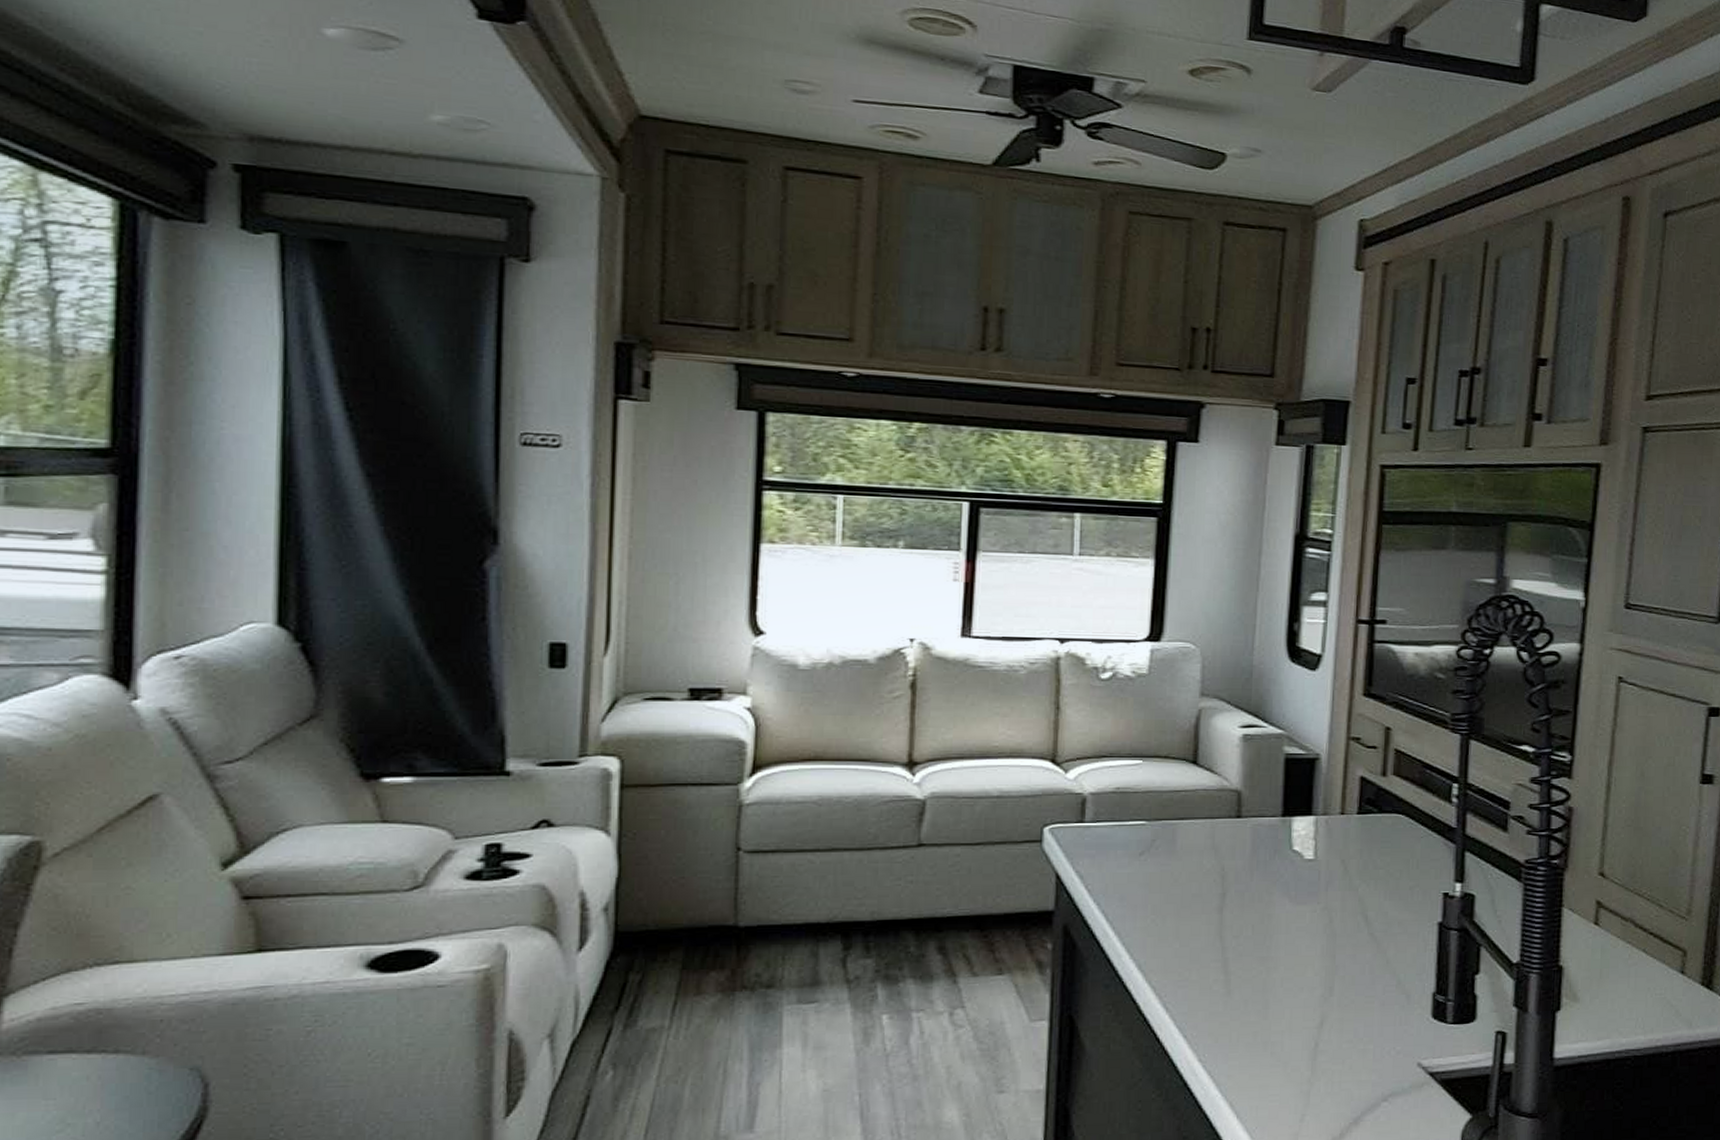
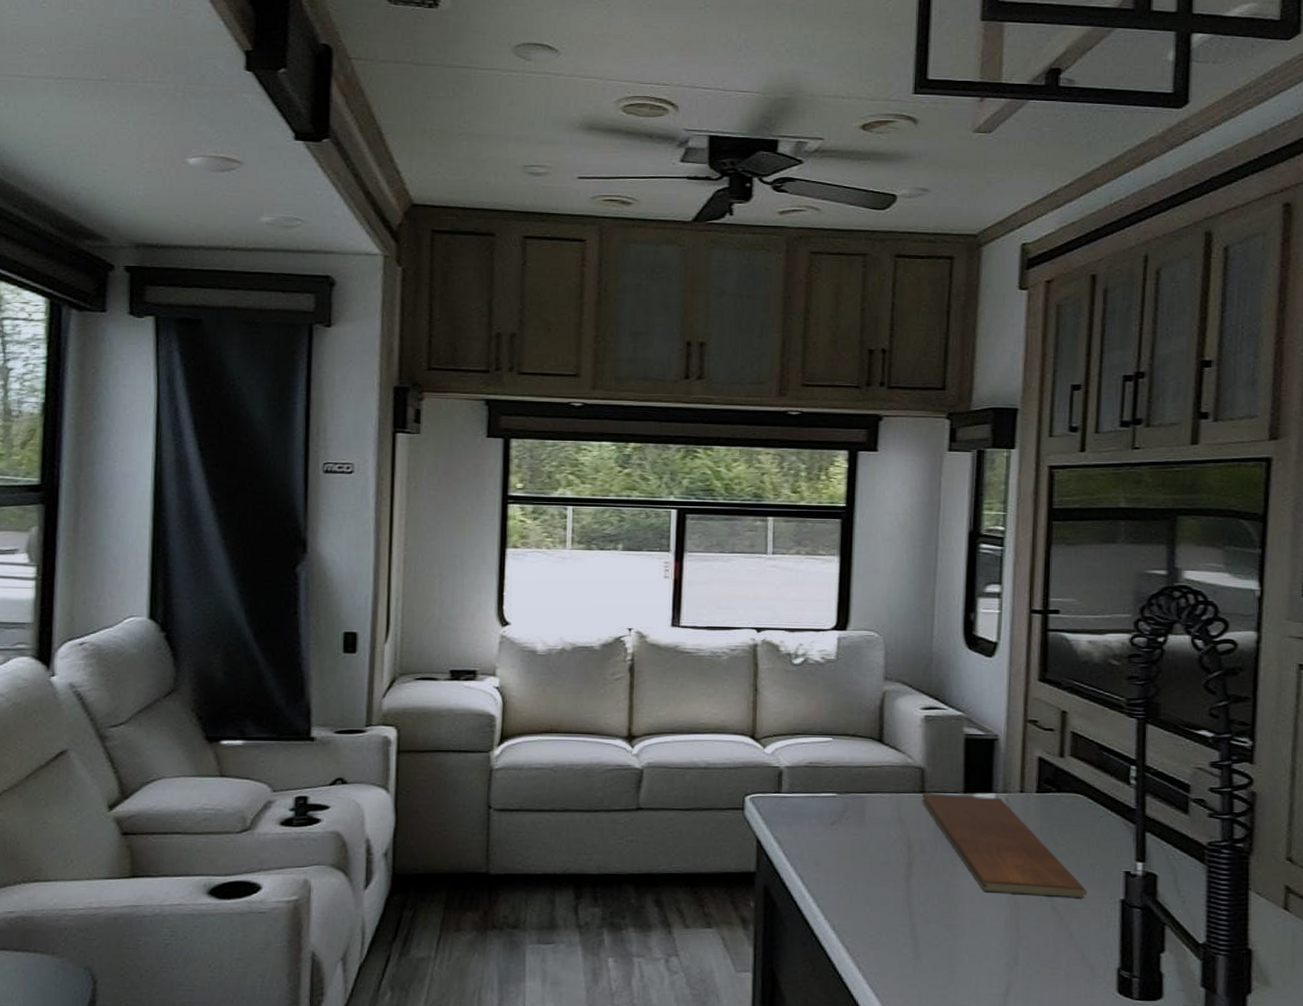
chopping board: none [1237,817,1406,922] -> present [921,793,1087,897]

